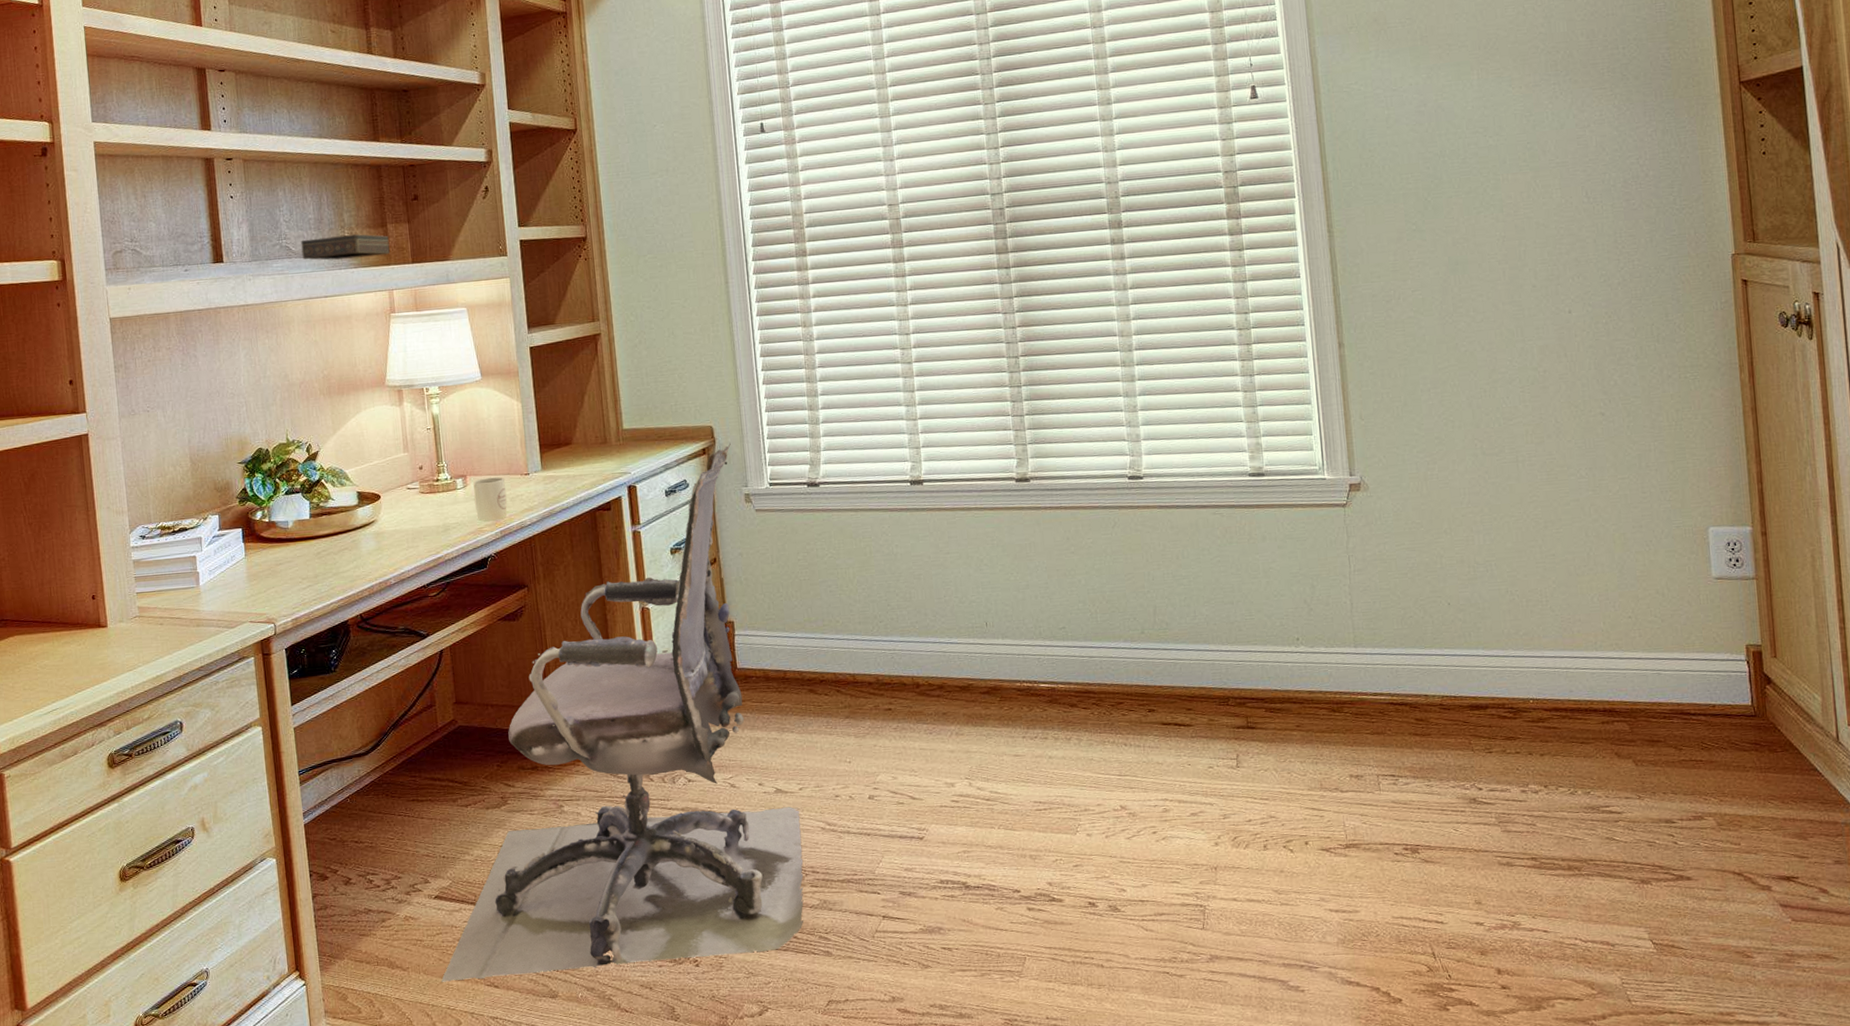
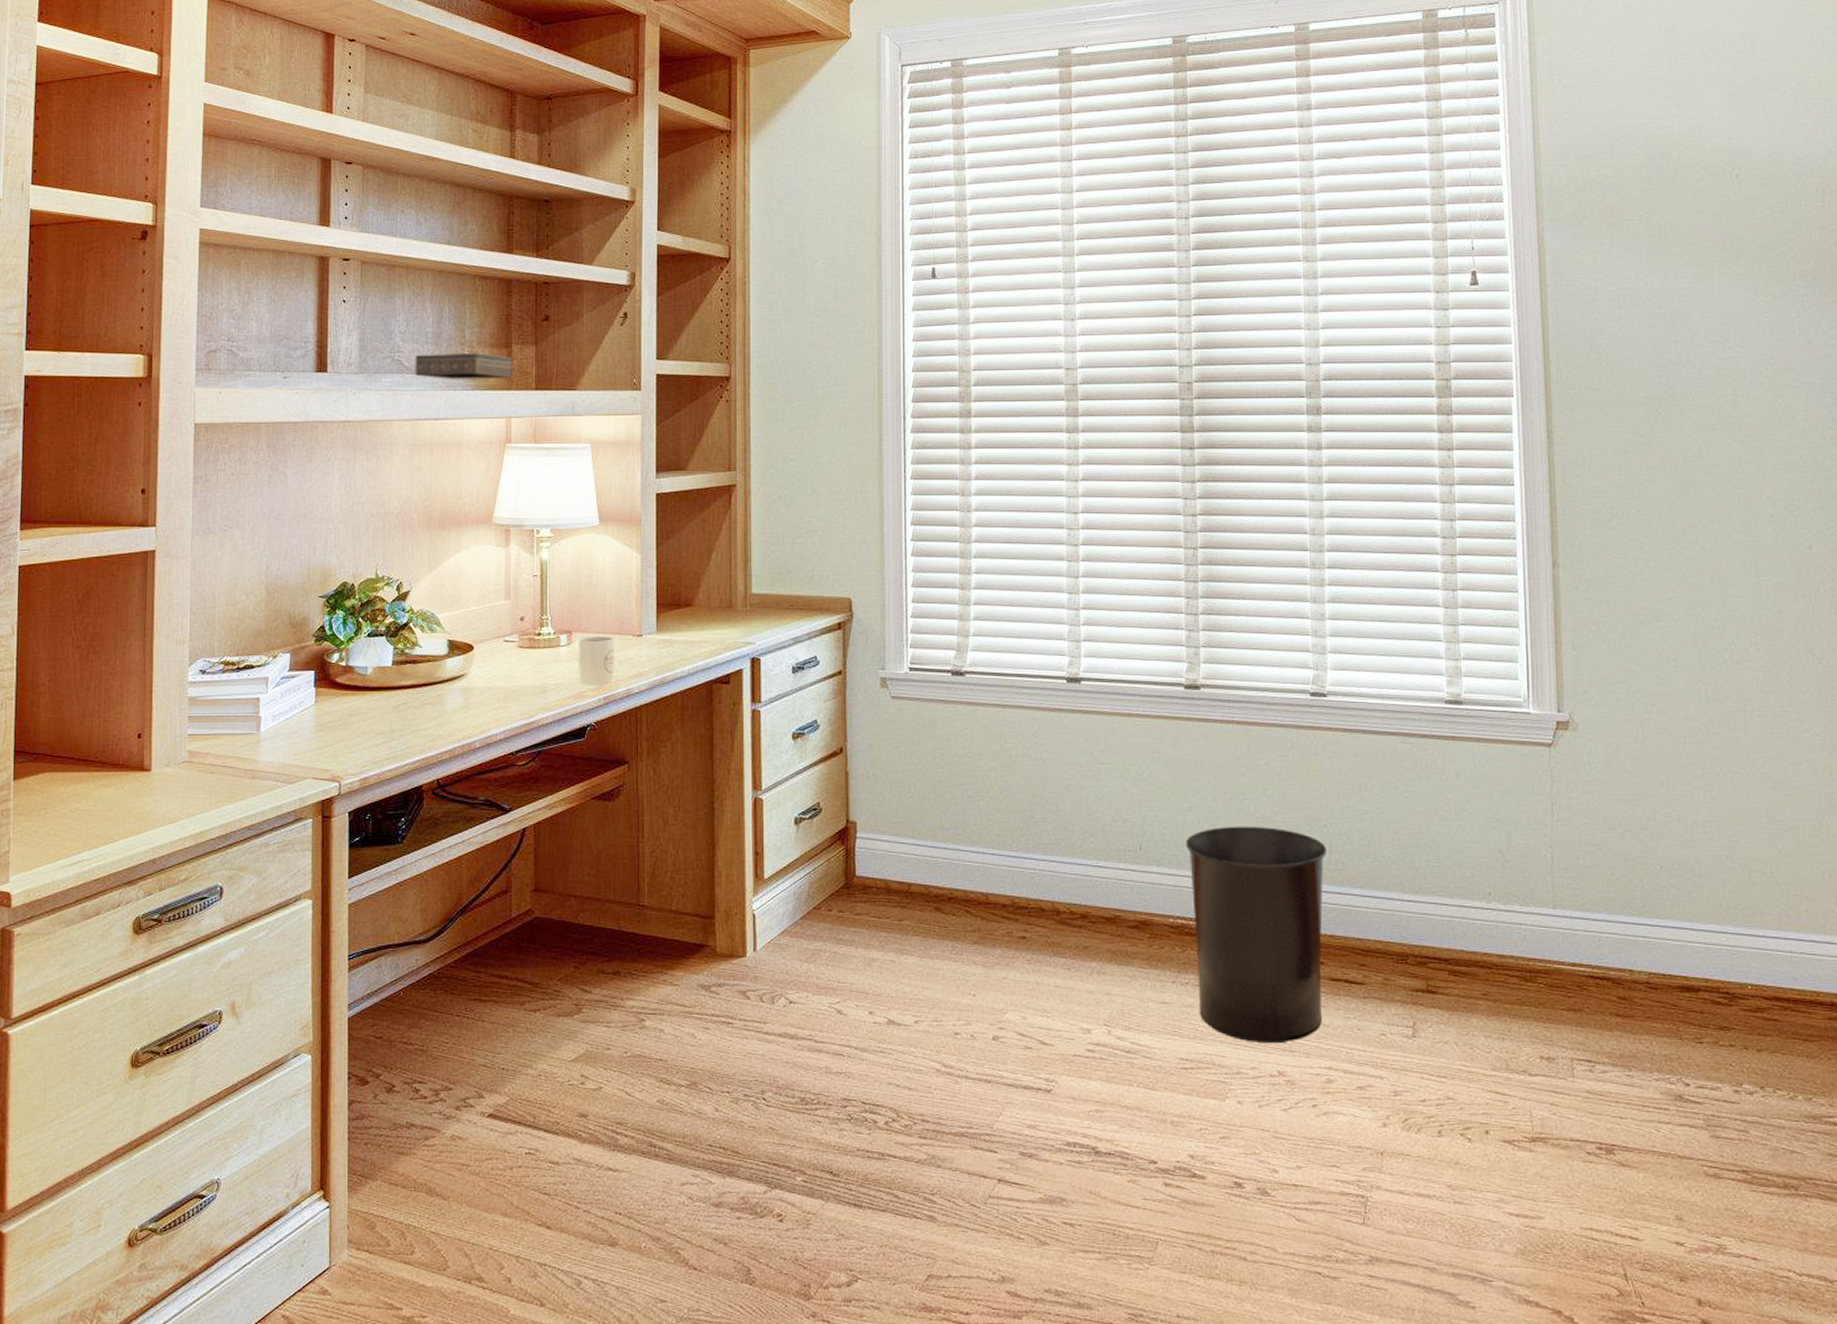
office chair: present [441,443,804,982] -> none [486,619,914,1217]
waste bin: none [1026,597,1156,783] -> present [1185,826,1326,1043]

